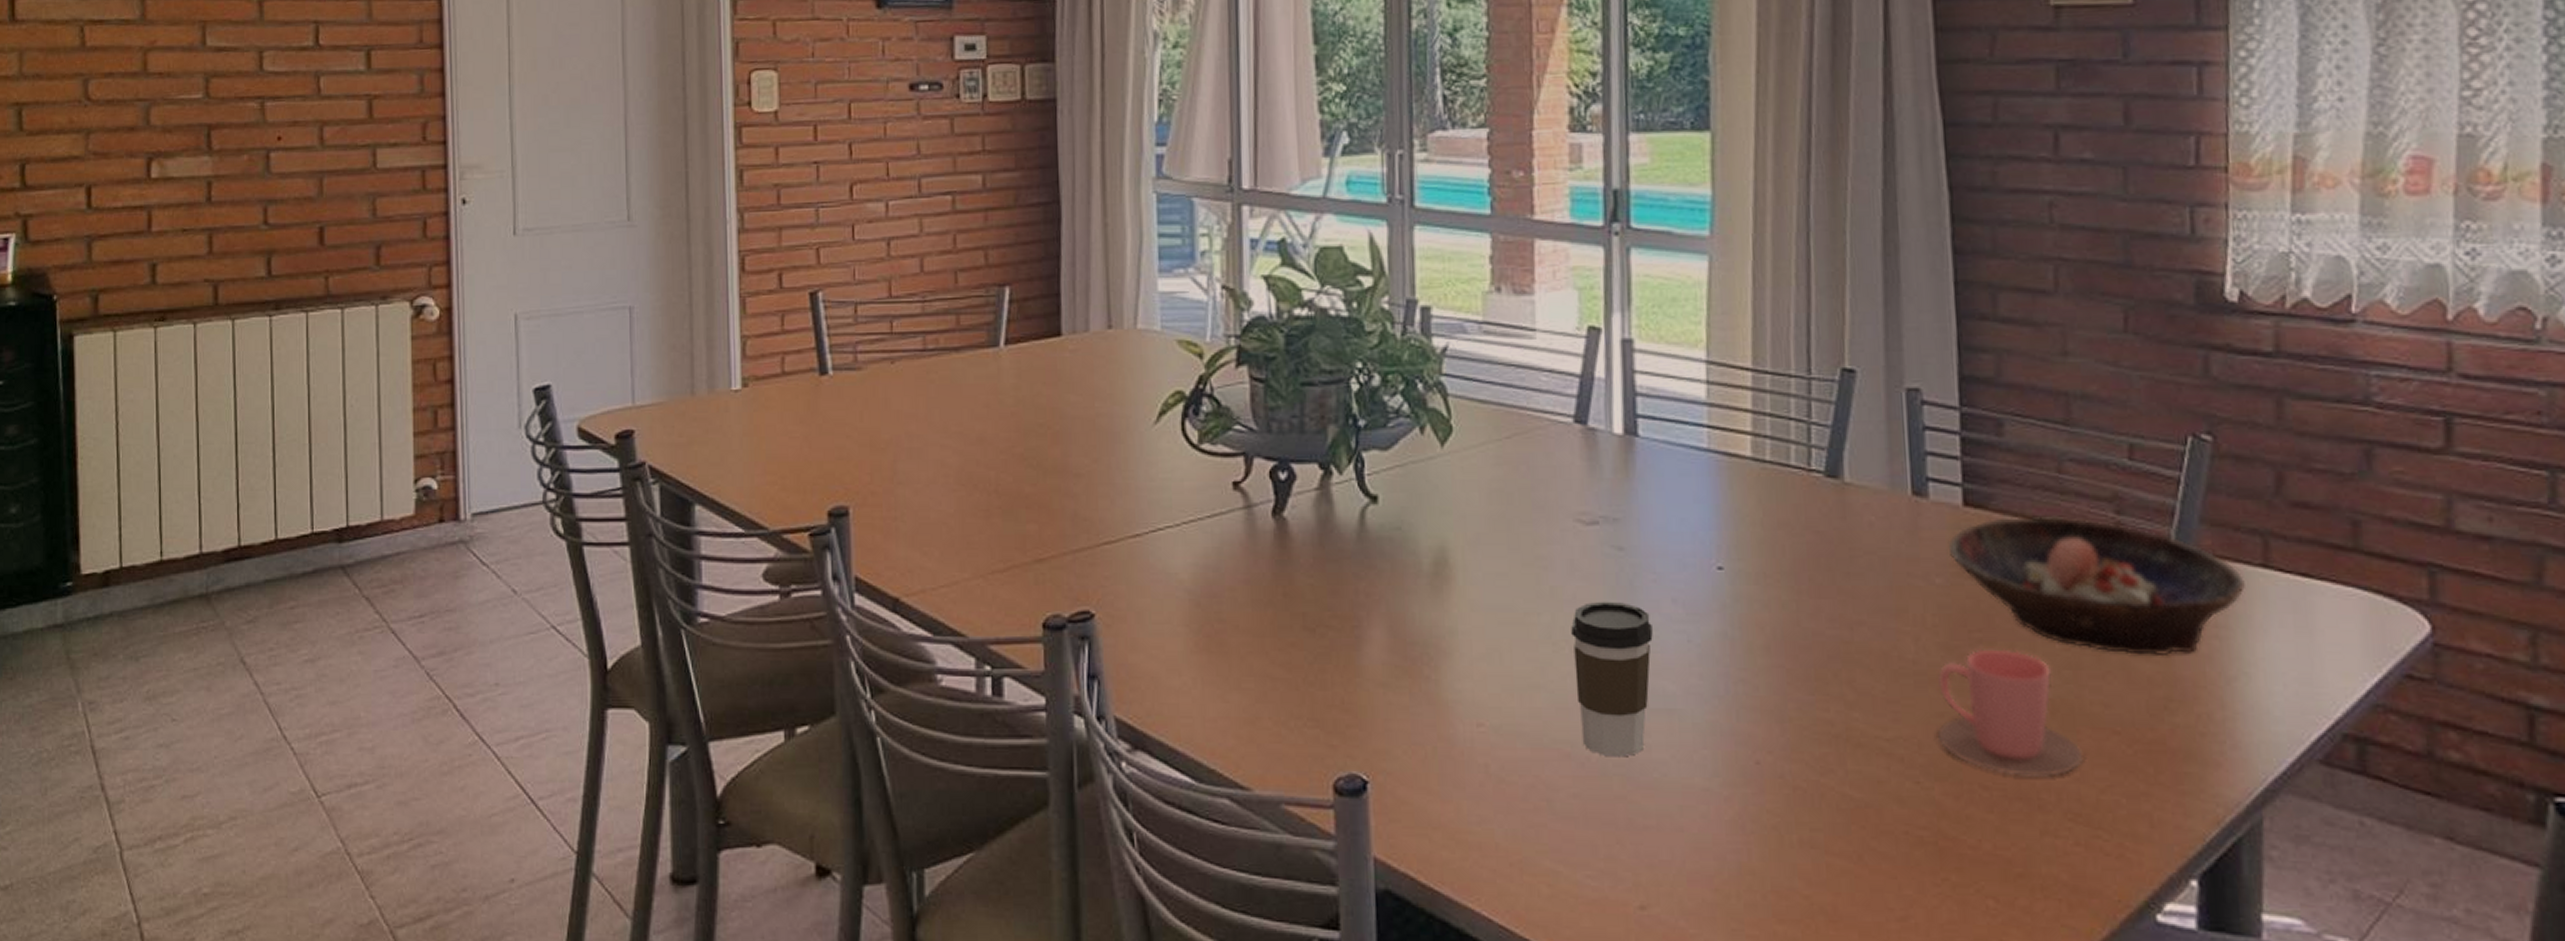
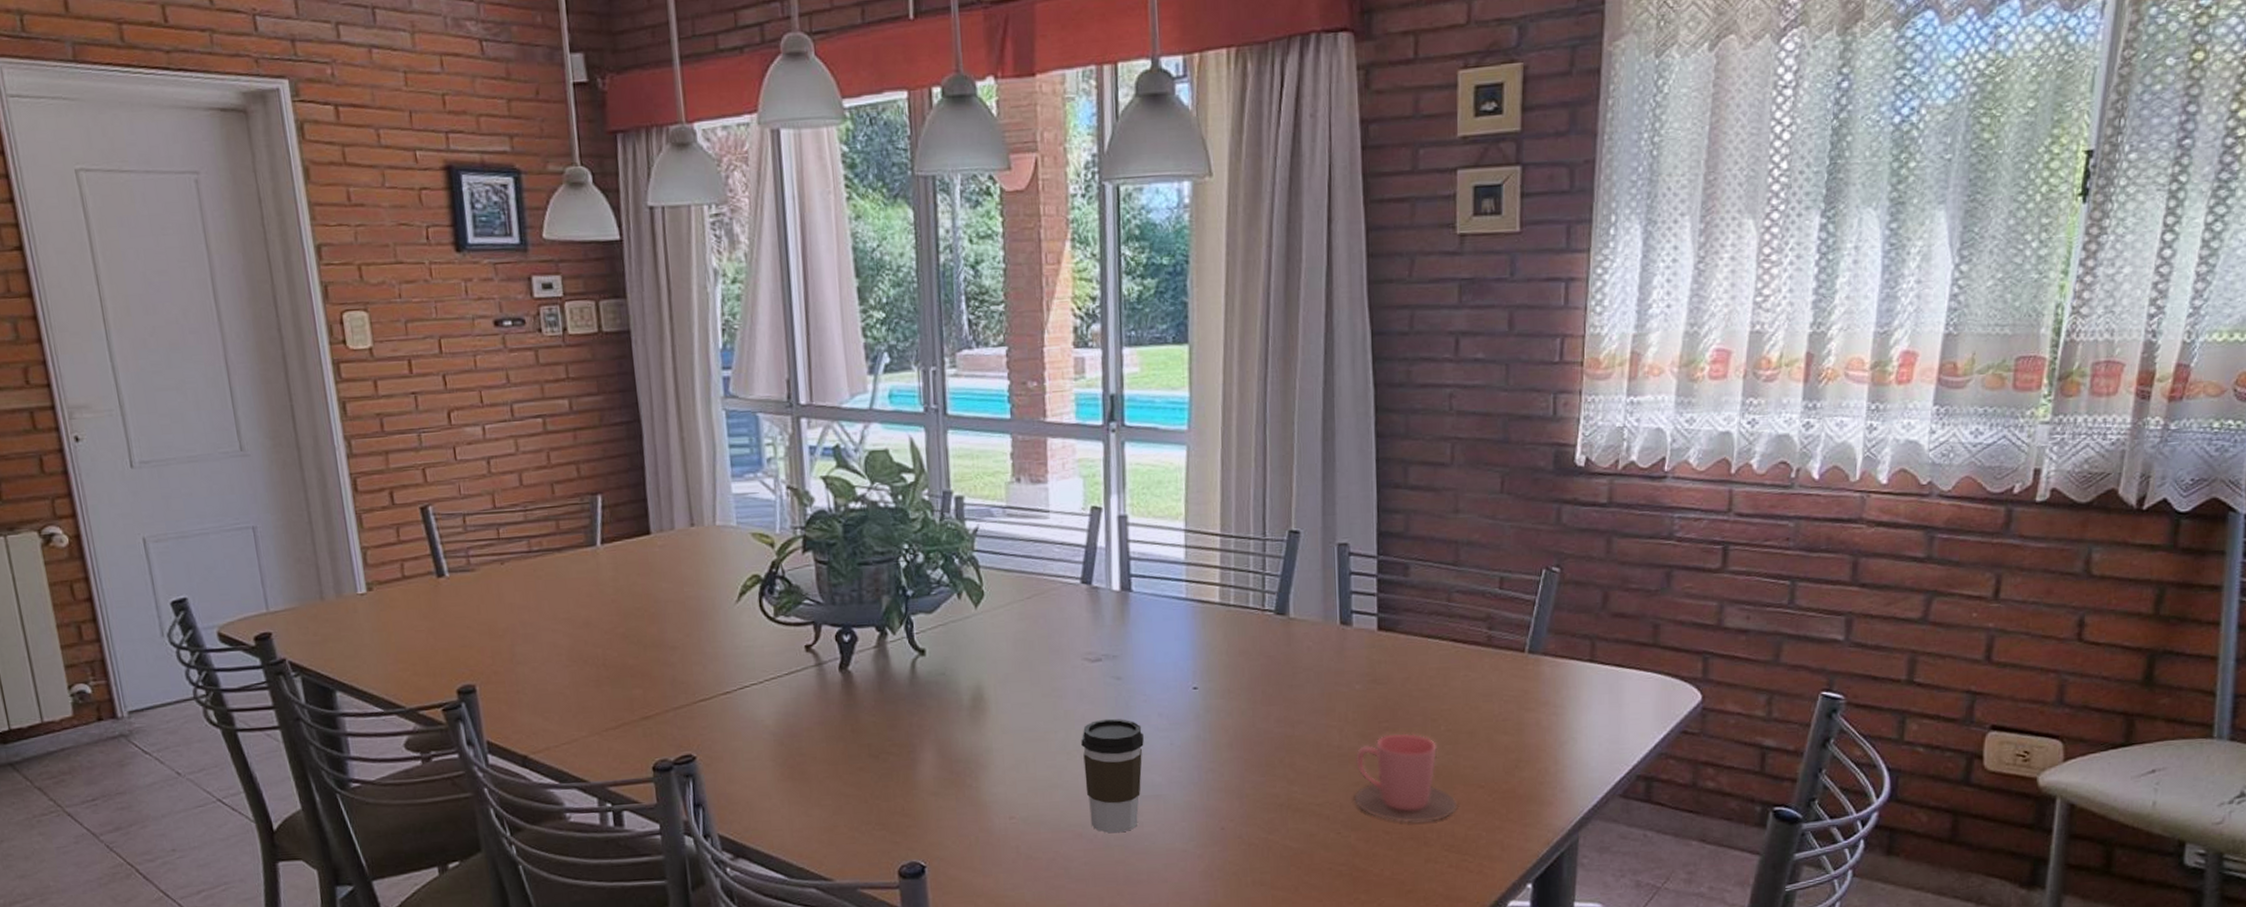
bowl: present [1947,516,2247,655] -> none [1365,634,1578,731]

